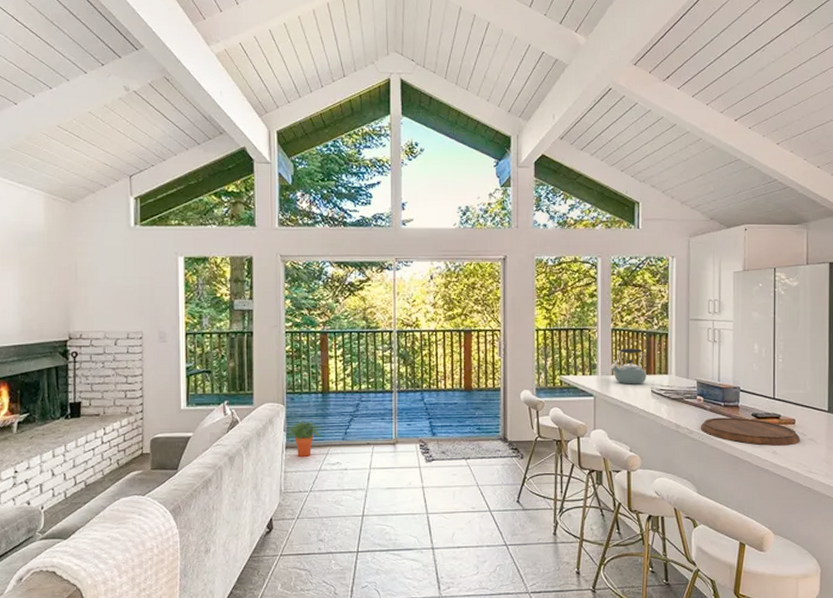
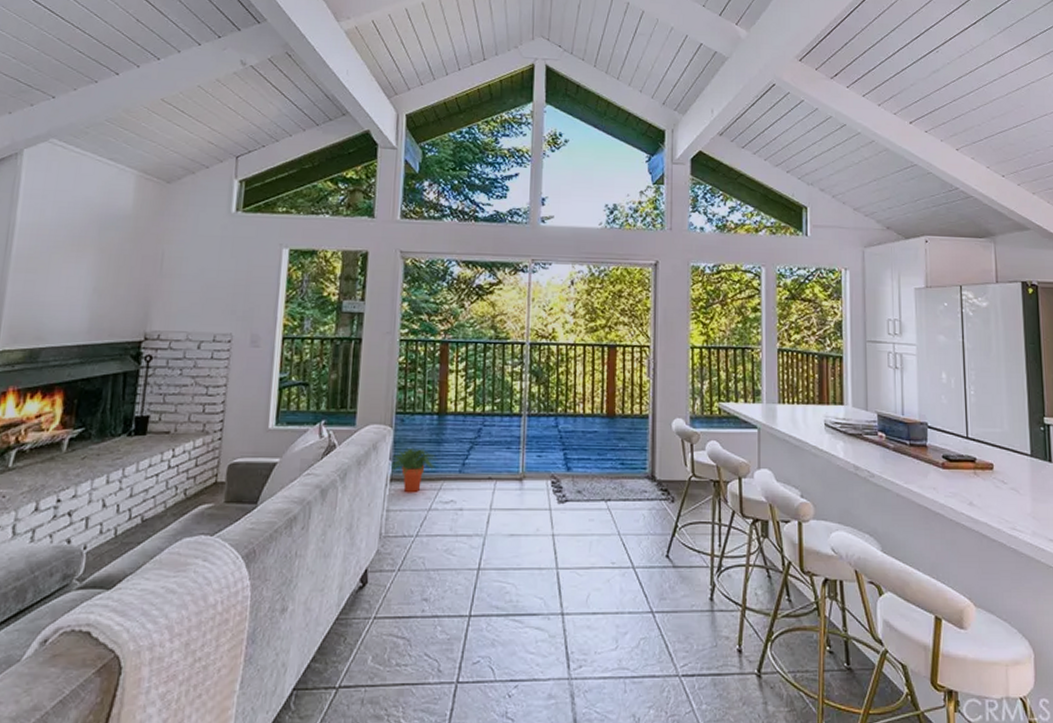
kettle: present [610,348,647,385] -> none [776,372,819,416]
cutting board: present [701,417,800,446] -> none [884,459,1000,496]

